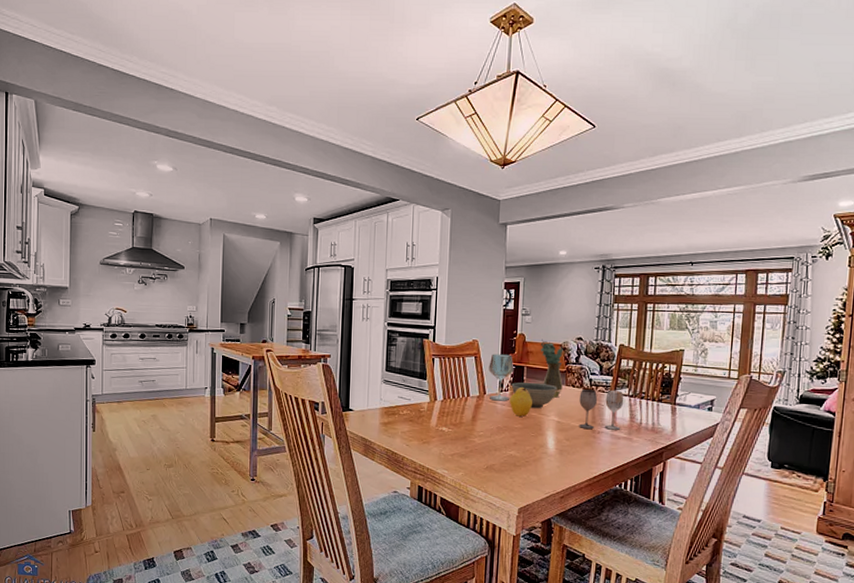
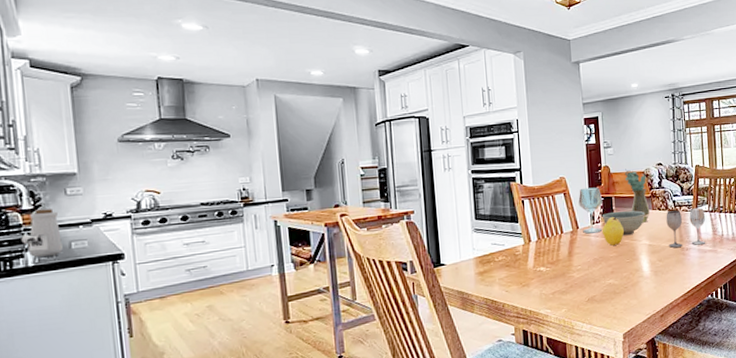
bottle: none [25,315,53,355] -> present [21,209,63,258]

